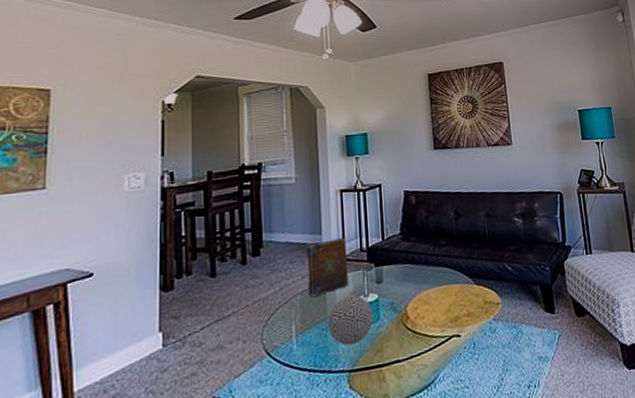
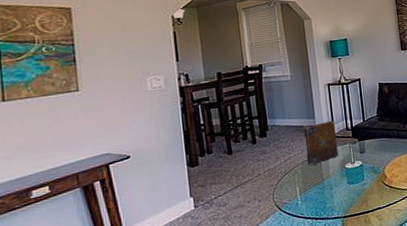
decorative ball: present [327,294,373,345] -> none [324,162,359,199]

